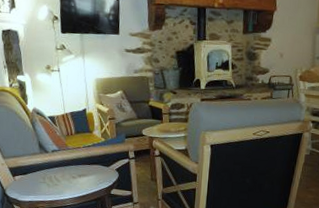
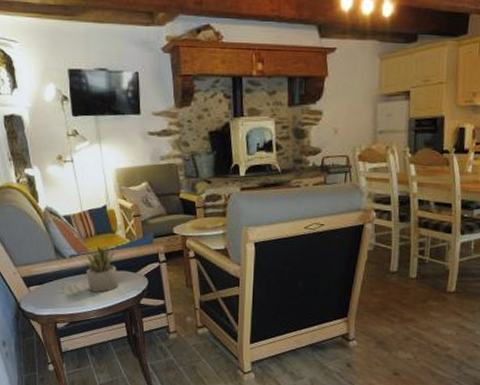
succulent plant: none [64,143,93,183] -> present [84,246,118,292]

